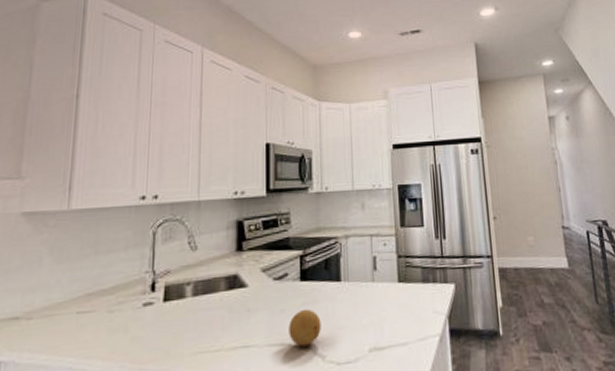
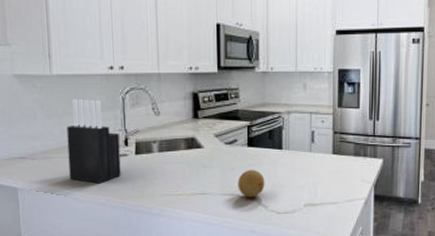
knife block: none [74,236,145,346] -> present [66,99,121,184]

